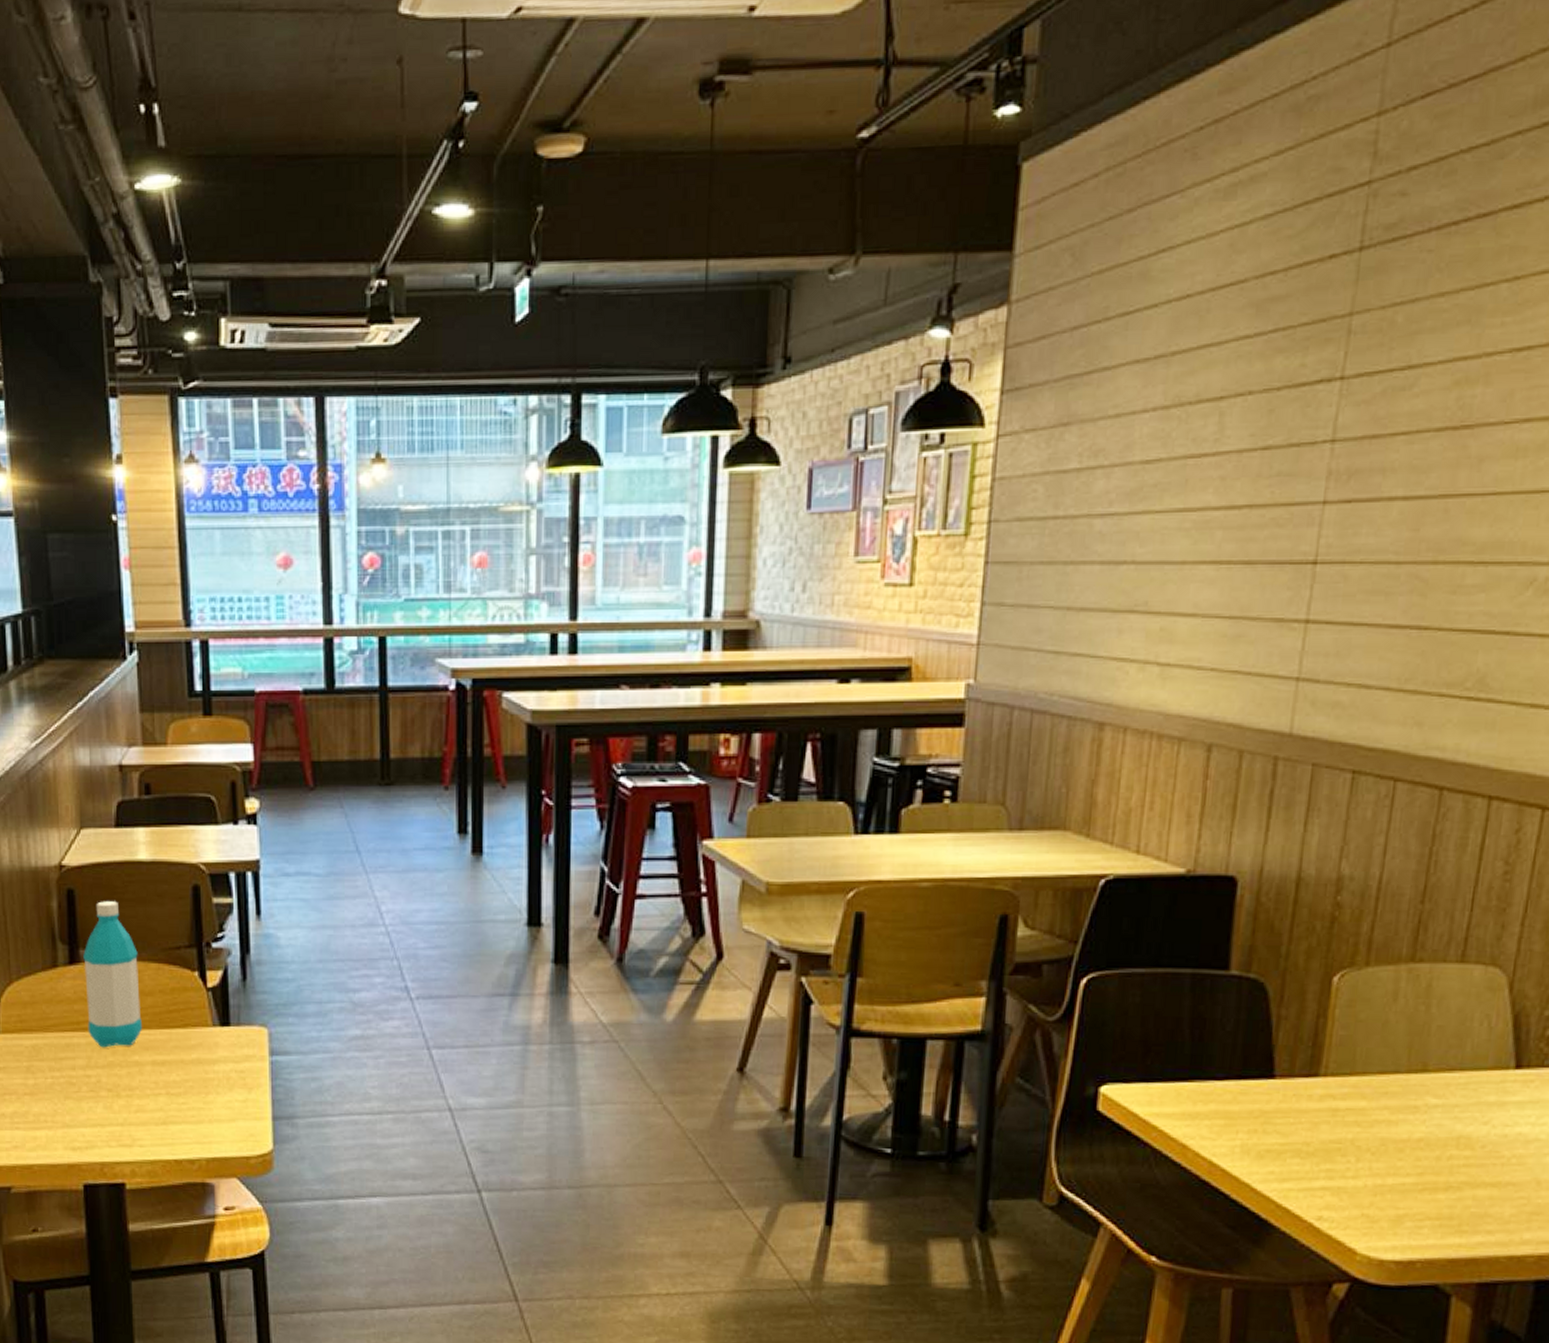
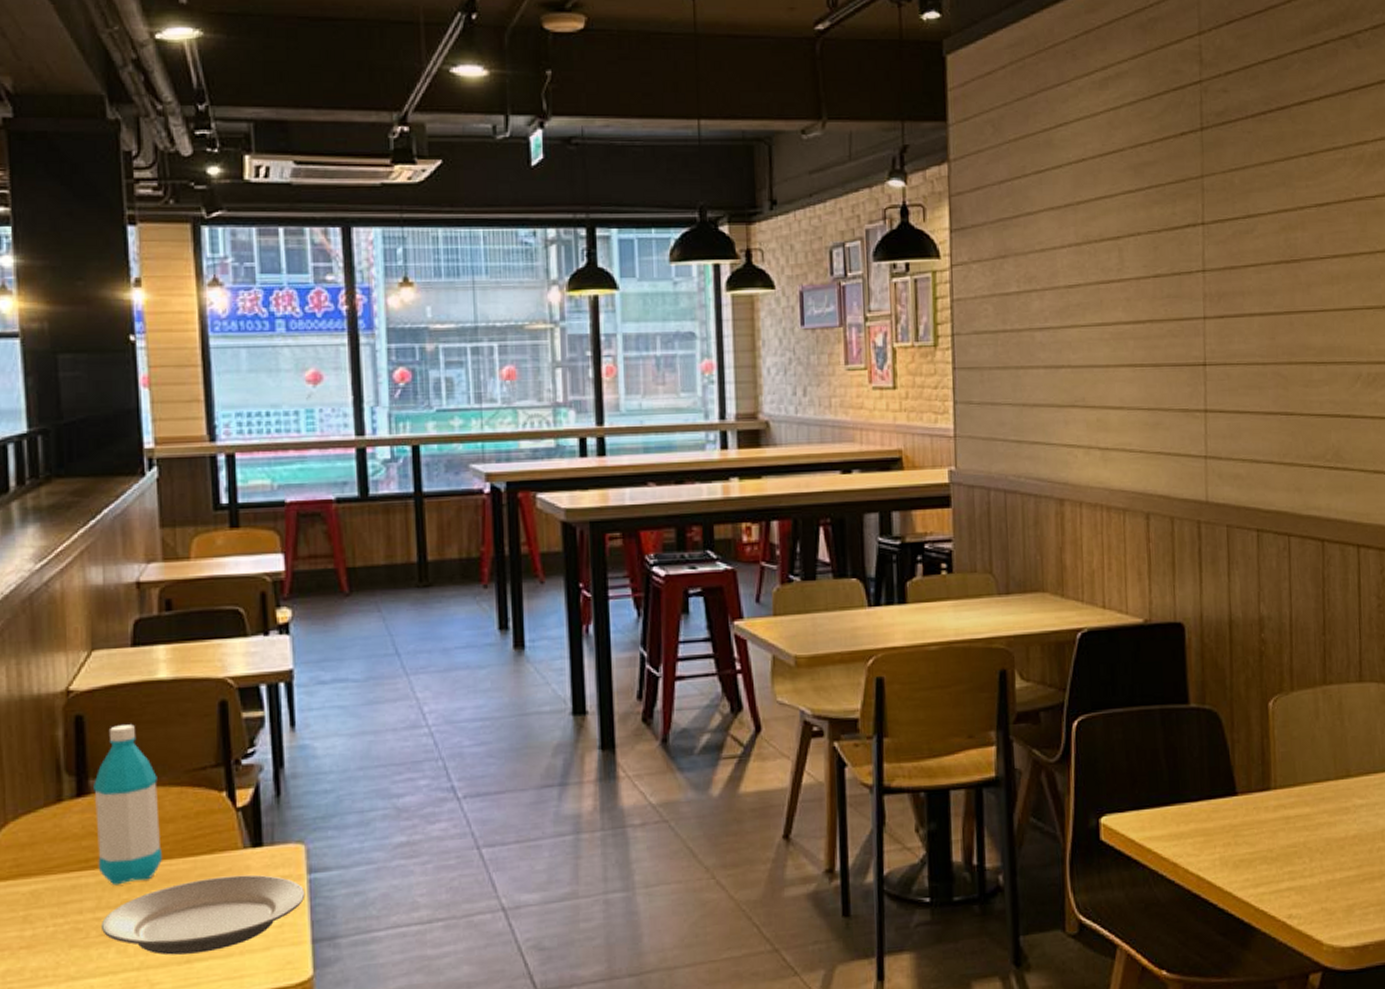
plate: none [91,1050,267,1117] -> present [102,874,306,955]

